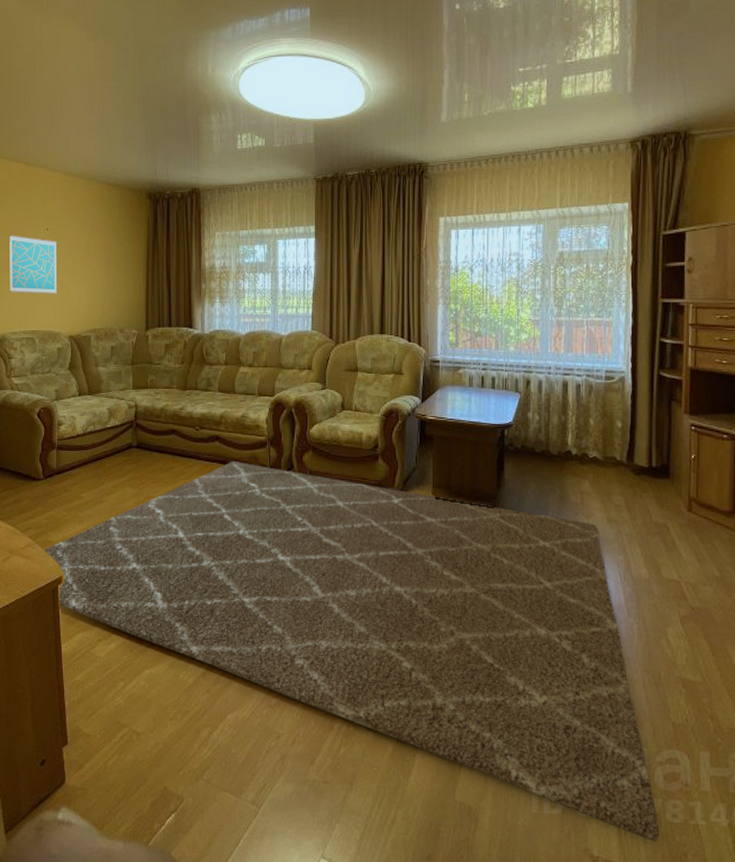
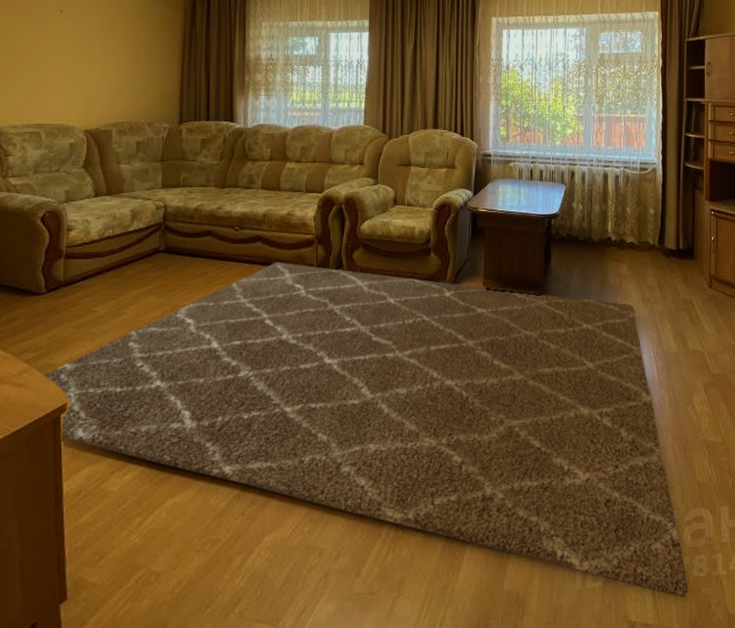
wall art: present [9,235,58,294] -> none [9,15,72,83]

